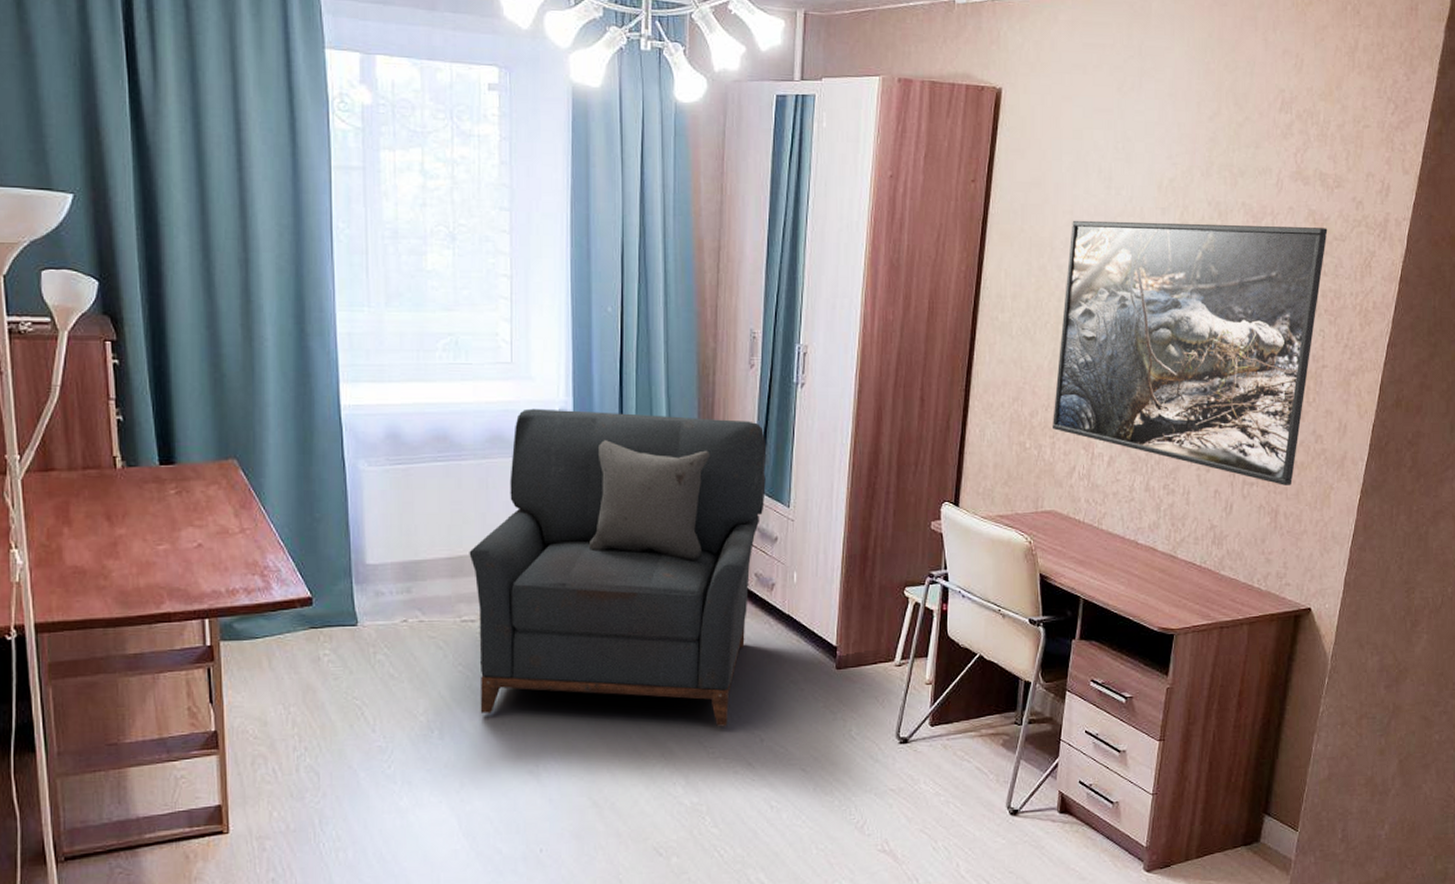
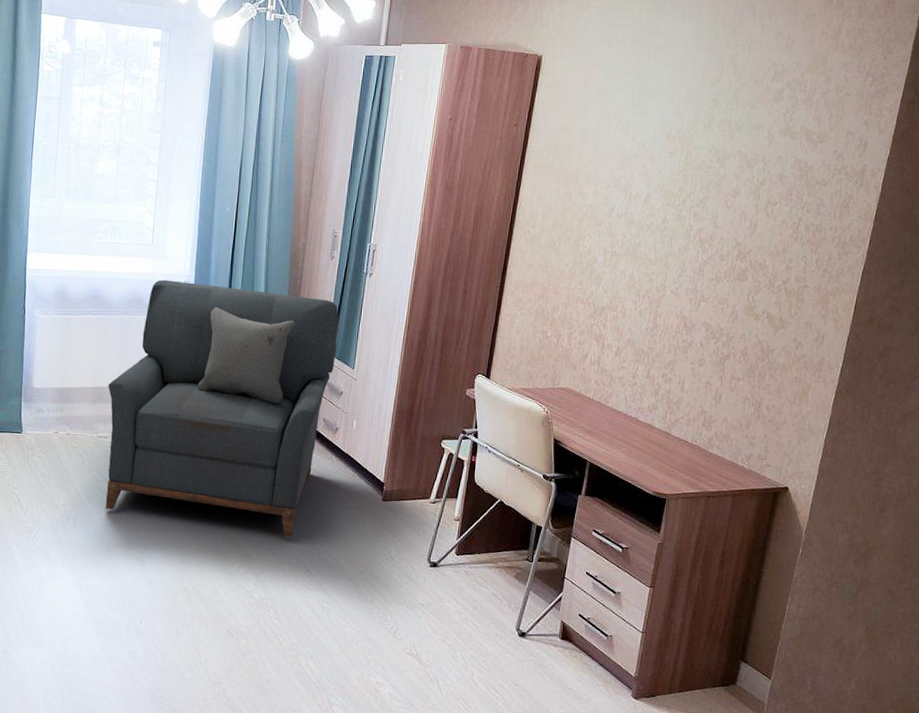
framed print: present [1053,220,1328,485] -> none [570,158,812,383]

